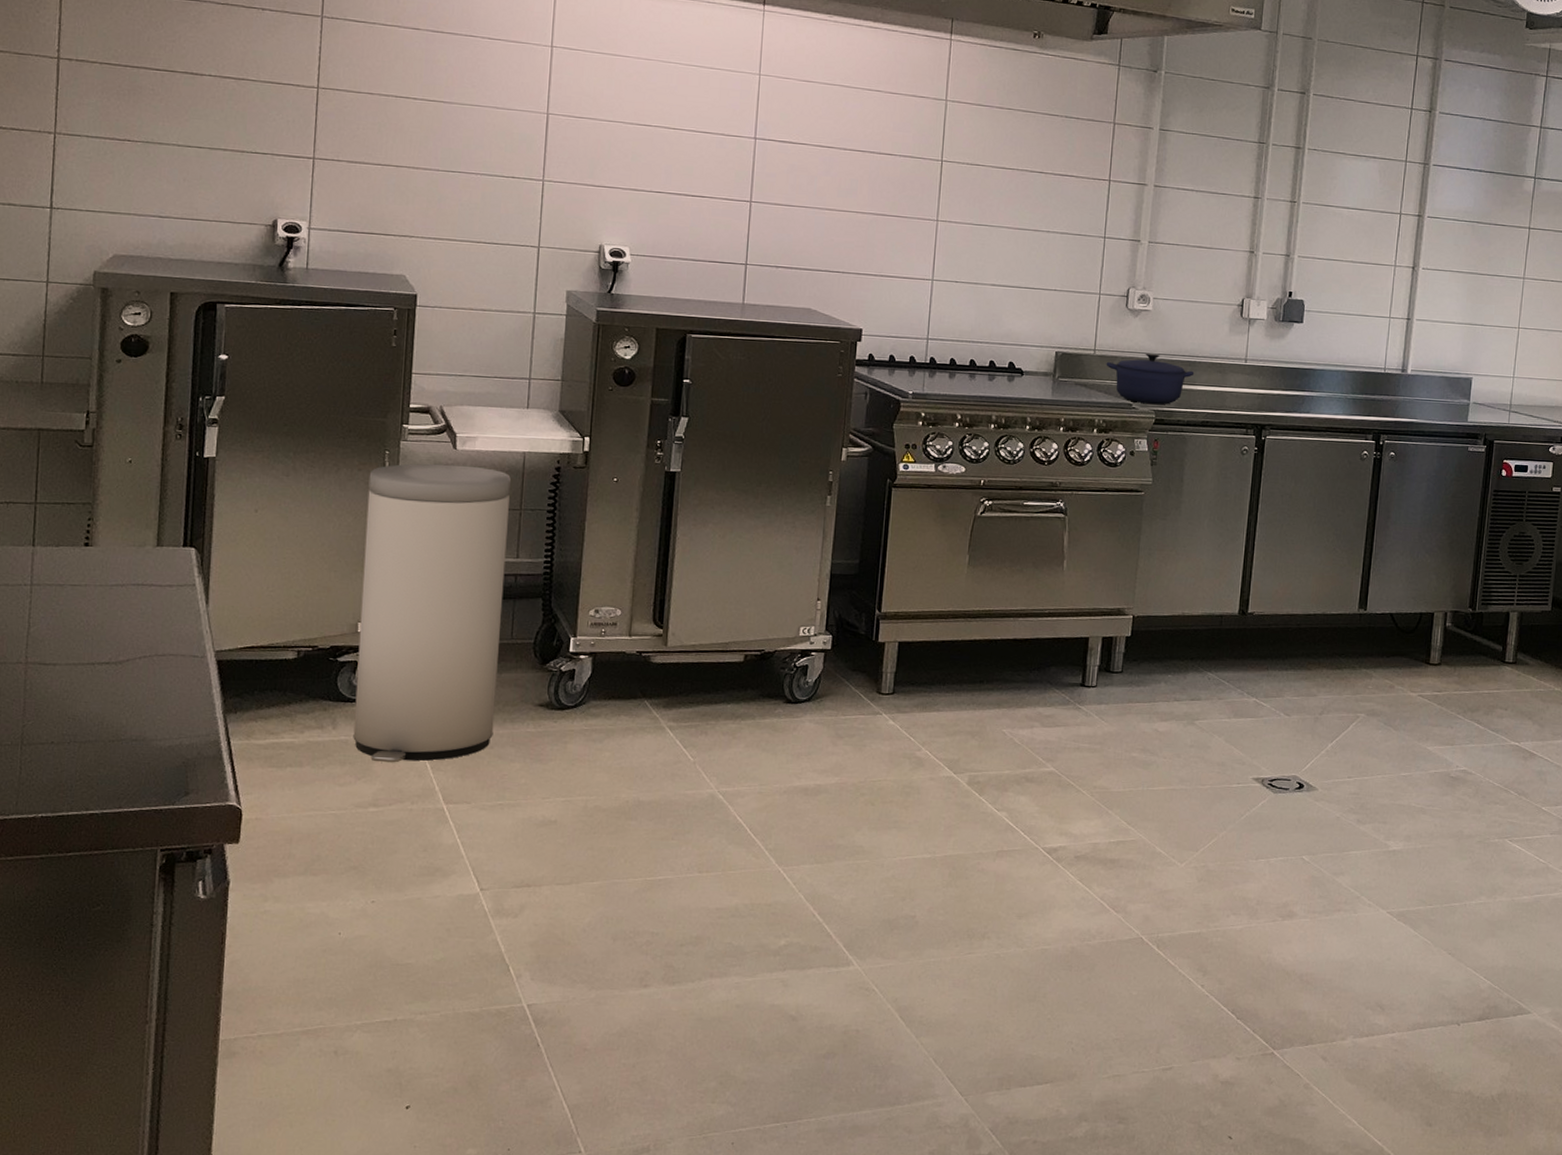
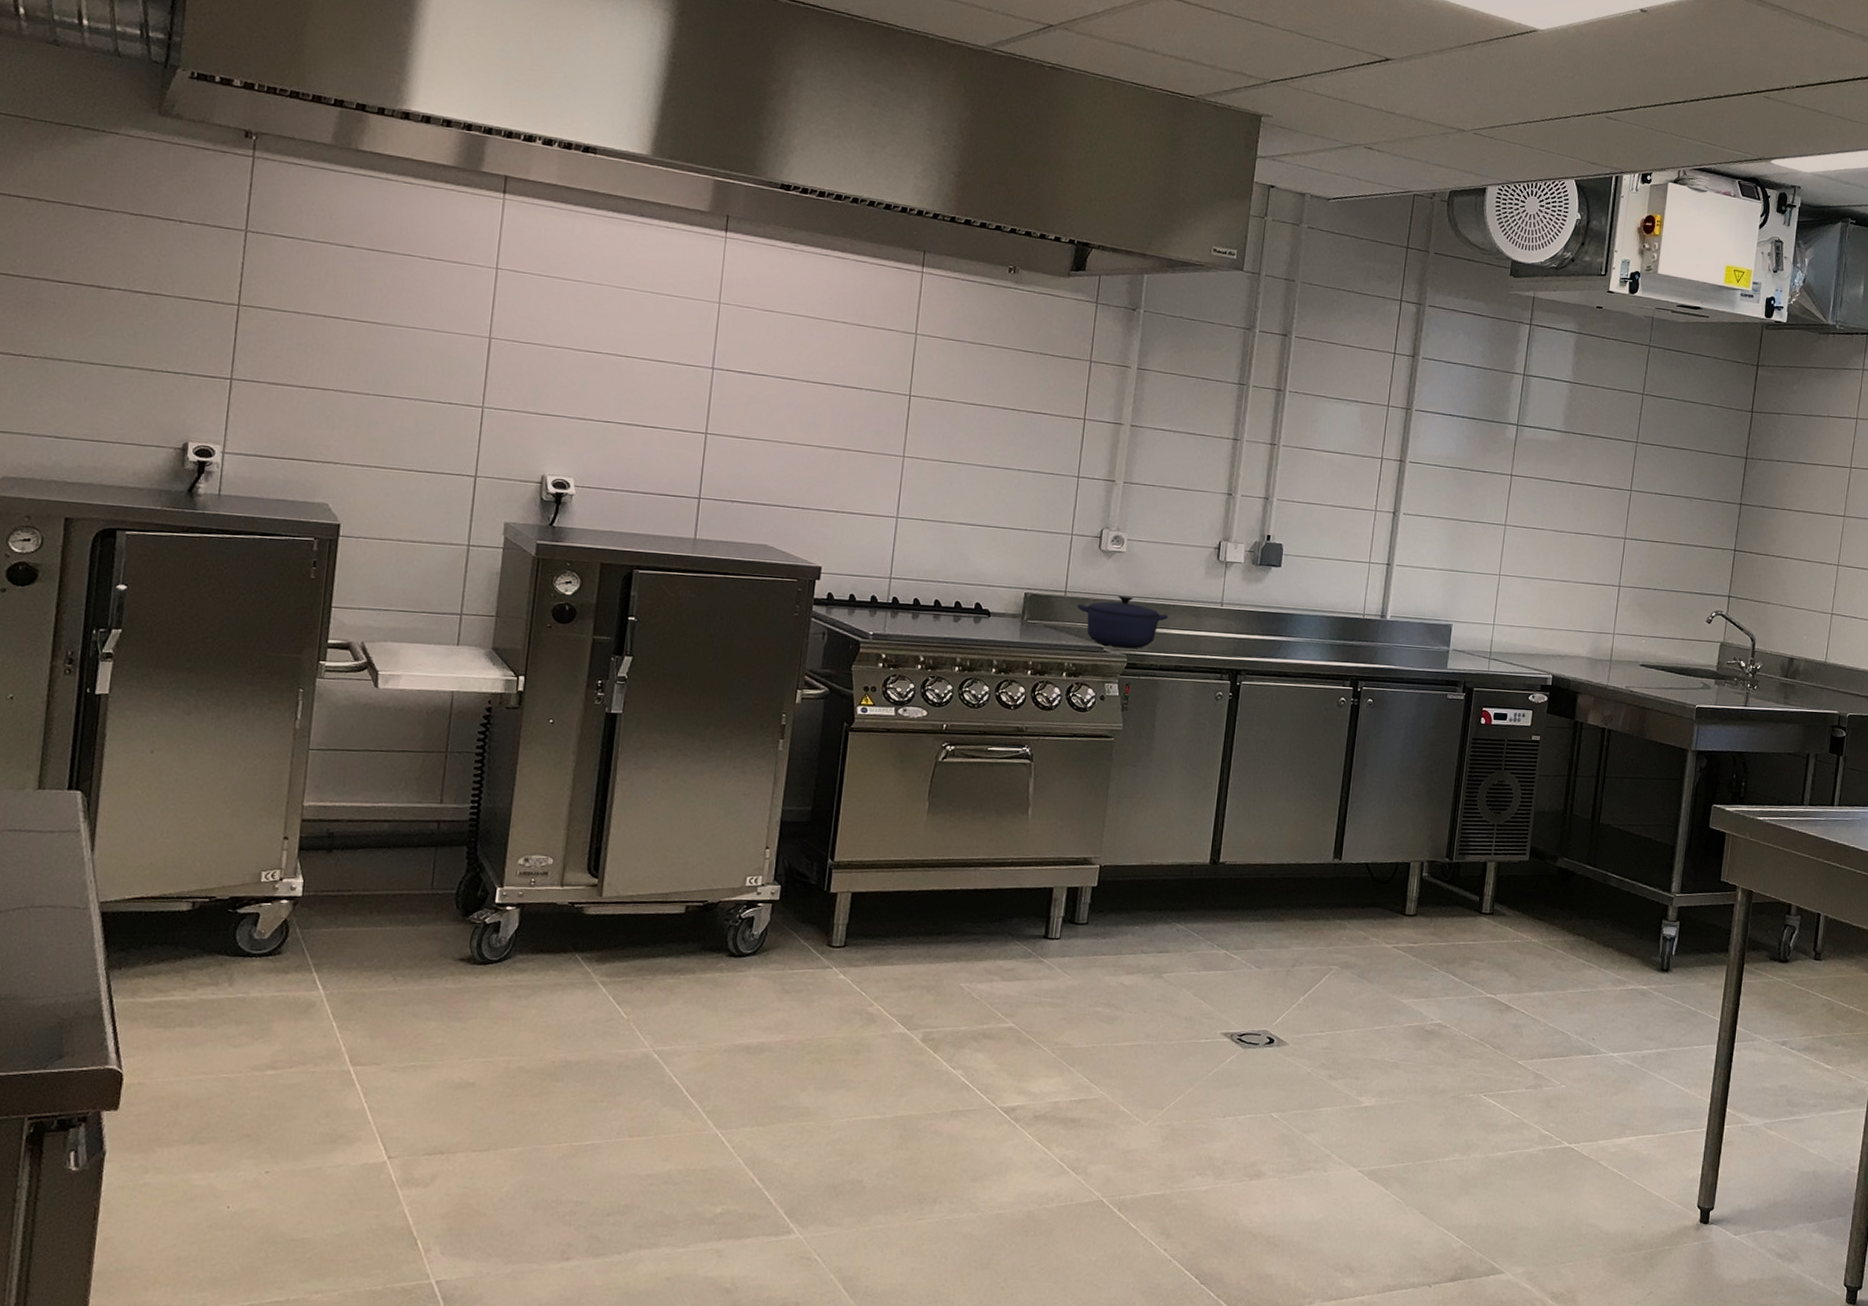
pedal bin: present [353,463,512,763] -> none [251,702,438,1022]

